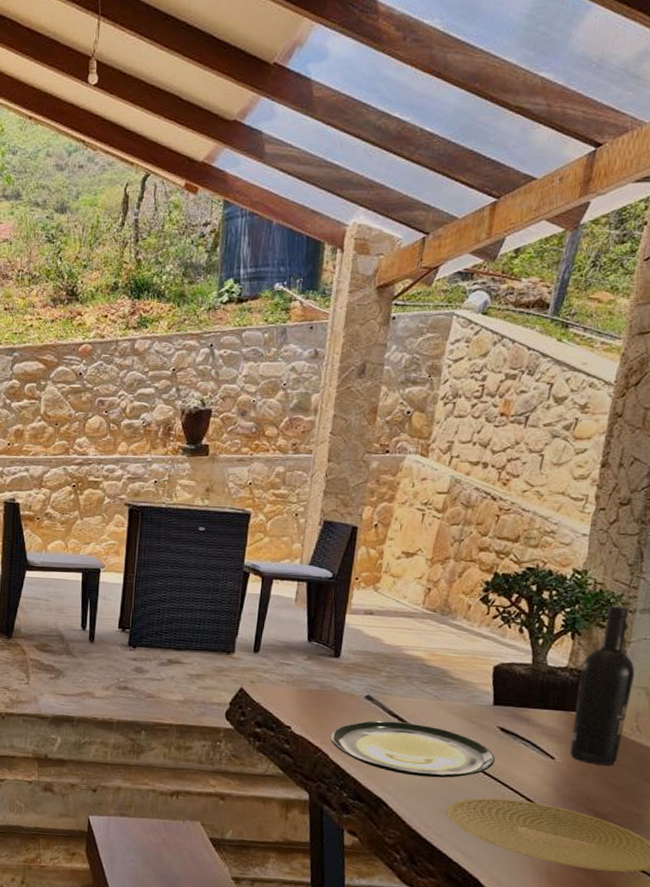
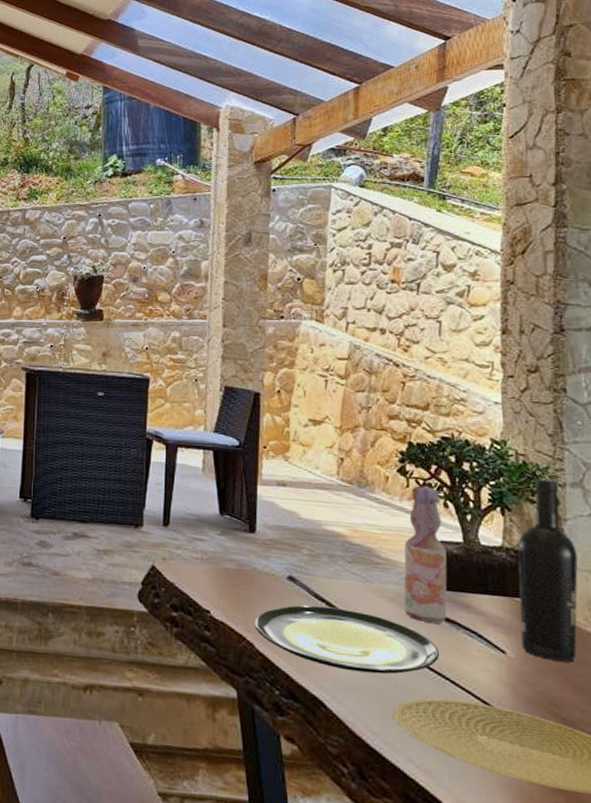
bottle: none [468,613,517,735] -> present [403,485,447,624]

